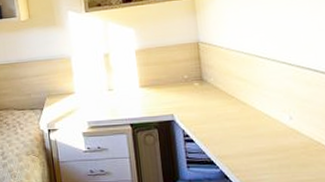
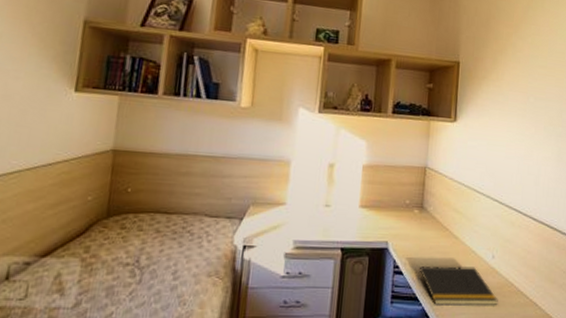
notepad: none [209,129,305,168] -> present [418,265,498,306]

